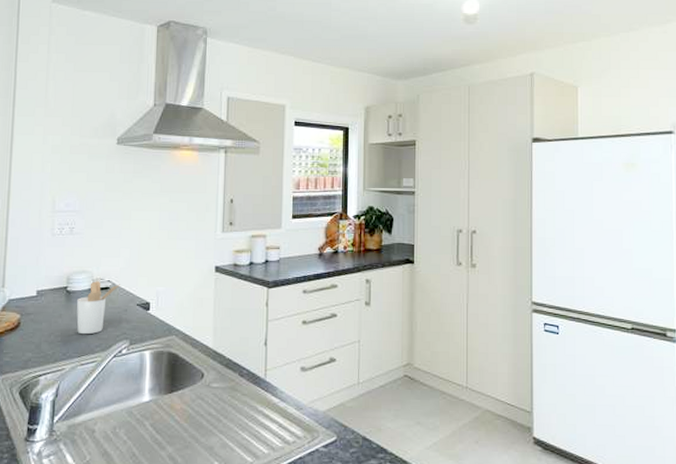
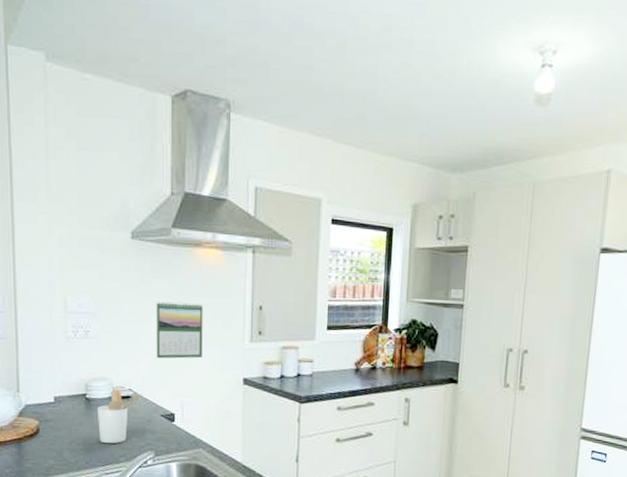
calendar: none [134,197,179,251] -> present [156,301,203,359]

